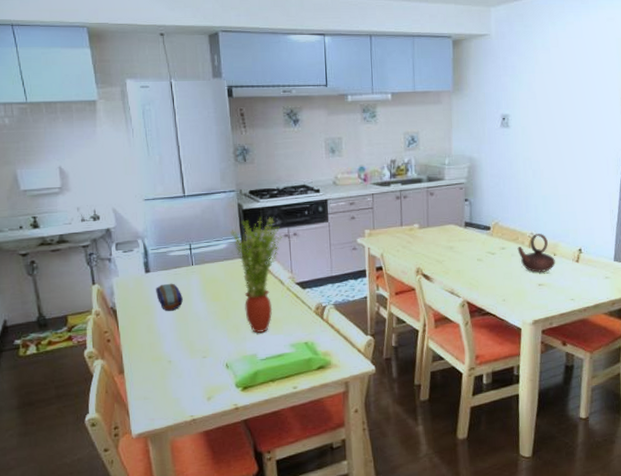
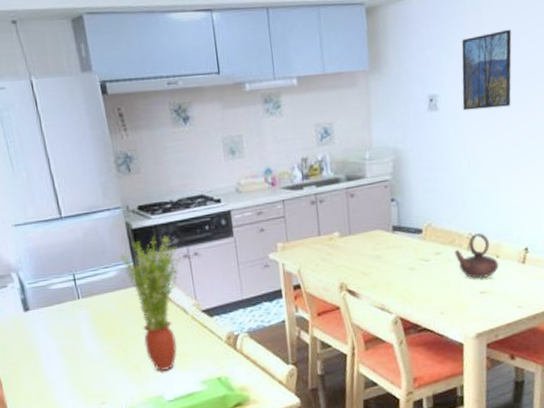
pencil case: present [156,283,183,311] -> none [38,321,72,354]
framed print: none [530,64,575,129] -> present [461,29,512,111]

